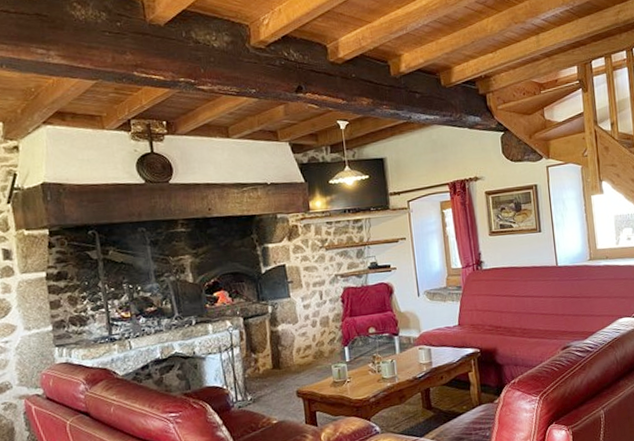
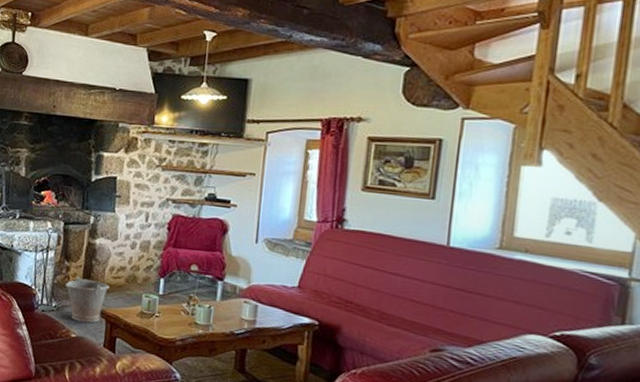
bucket: none [257,364,300,408] -> present [66,276,109,323]

